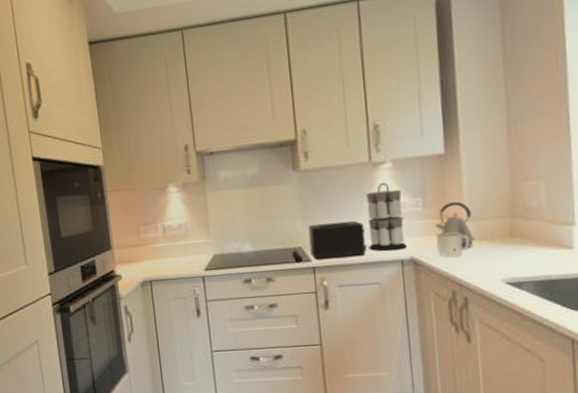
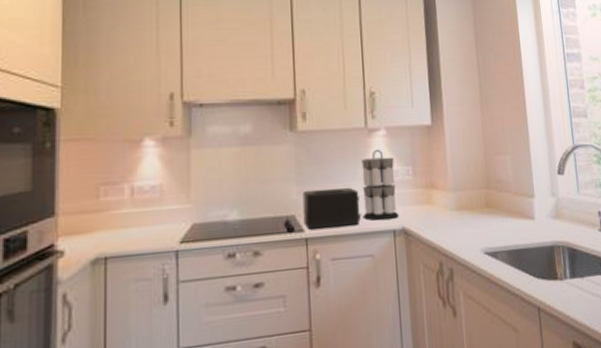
kettle: present [435,201,475,248] -> none [424,171,458,218]
mug: present [436,232,469,258] -> none [425,202,453,228]

